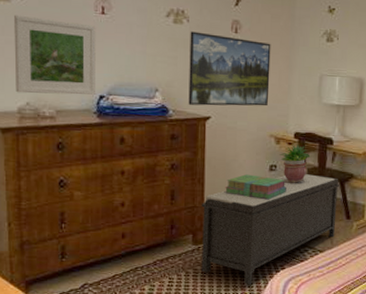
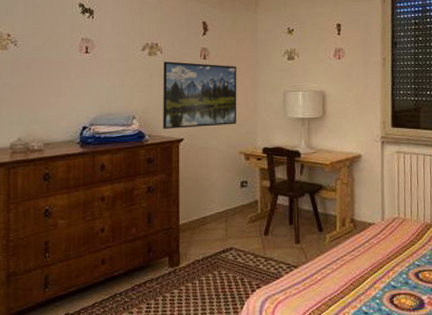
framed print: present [14,14,96,95] -> none [9,60,80,130]
bench: present [201,174,340,285] -> none [176,188,310,307]
stack of books: present [225,174,286,200] -> none [199,192,258,217]
potted plant: present [279,143,312,183] -> none [249,158,281,198]

